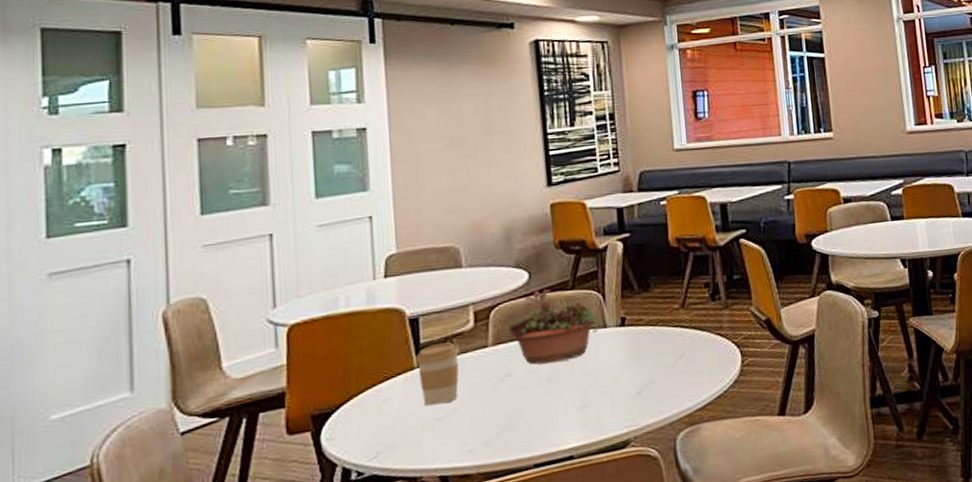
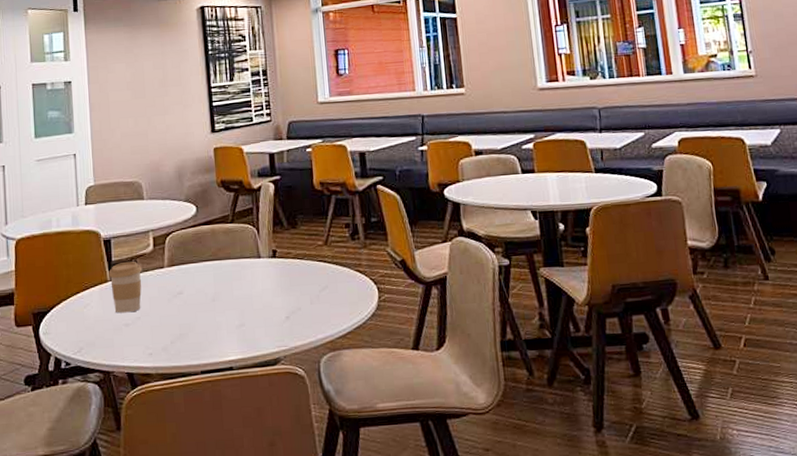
succulent planter: present [508,289,599,365] -> none [180,221,254,286]

